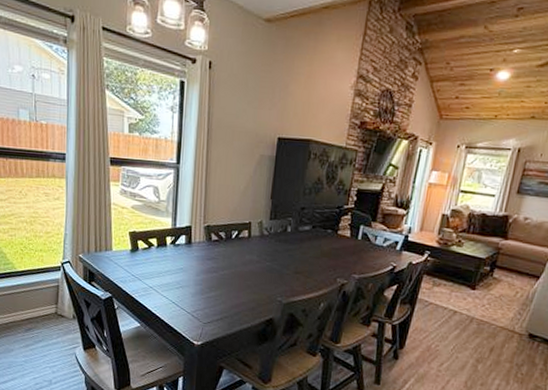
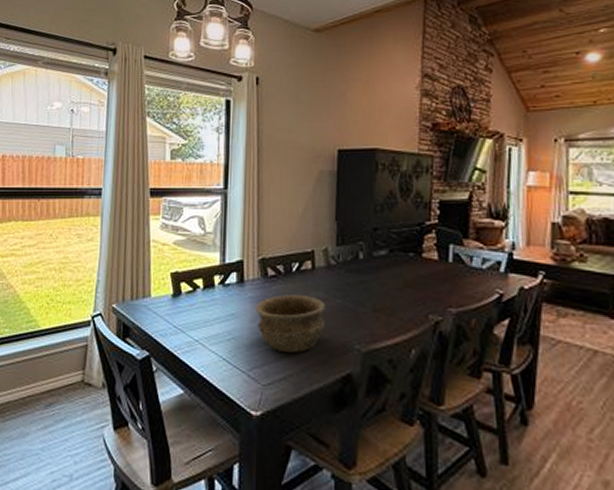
bowl: none [201,256,257,301] -> present [256,295,325,354]

